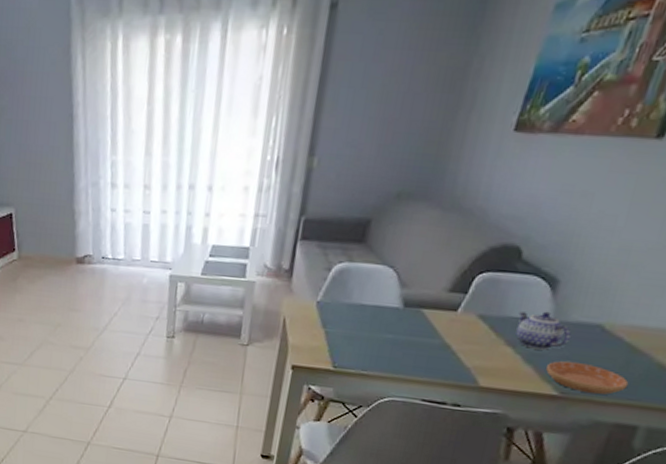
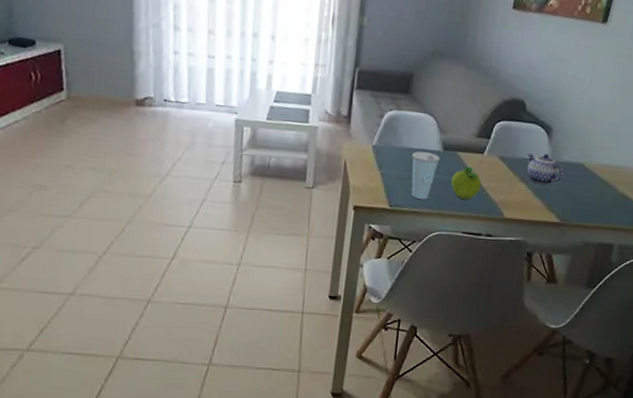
cup: none [360,308,399,362] -> present [411,151,440,200]
fruit: none [411,325,451,363] -> present [451,166,482,199]
saucer: present [546,361,629,395] -> none [550,194,604,221]

